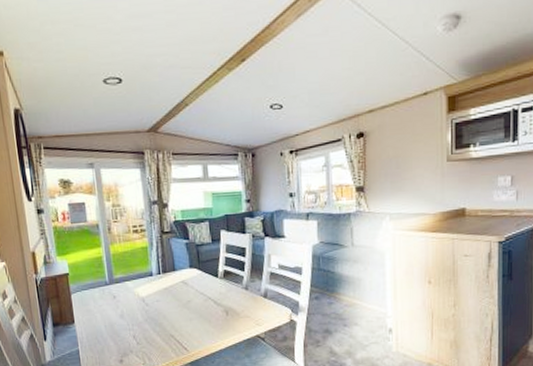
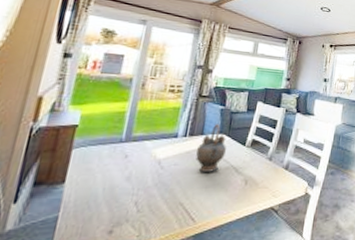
teapot: none [173,258,200,306] -> present [195,124,226,172]

